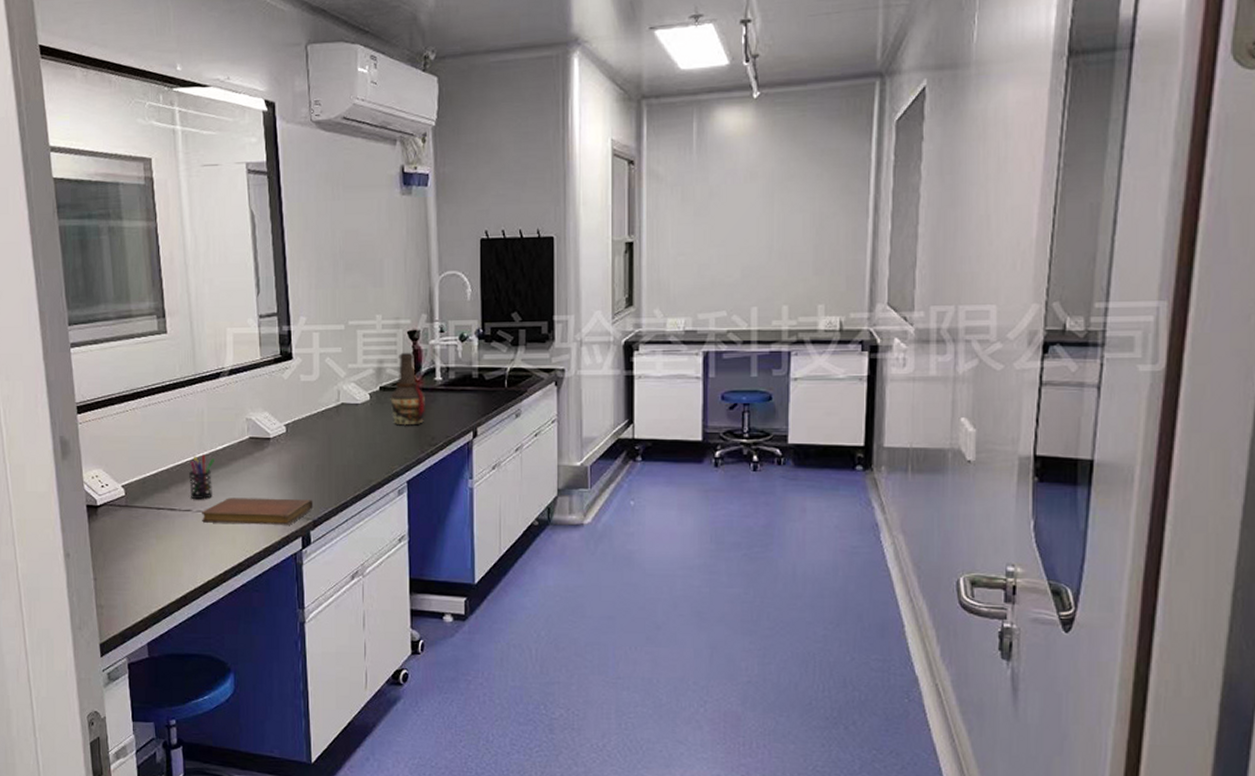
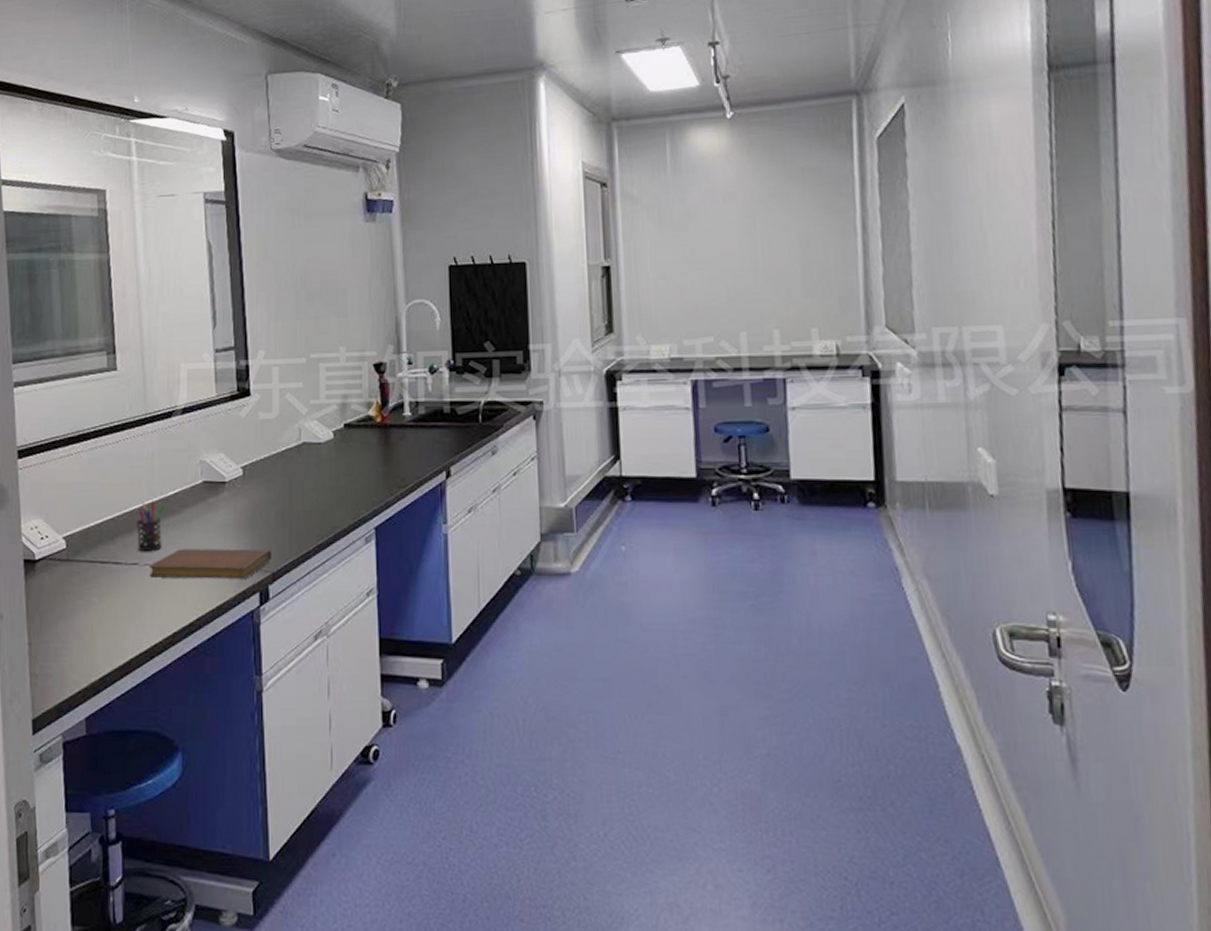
bottle: present [390,352,426,426] -> none [355,386,394,466]

